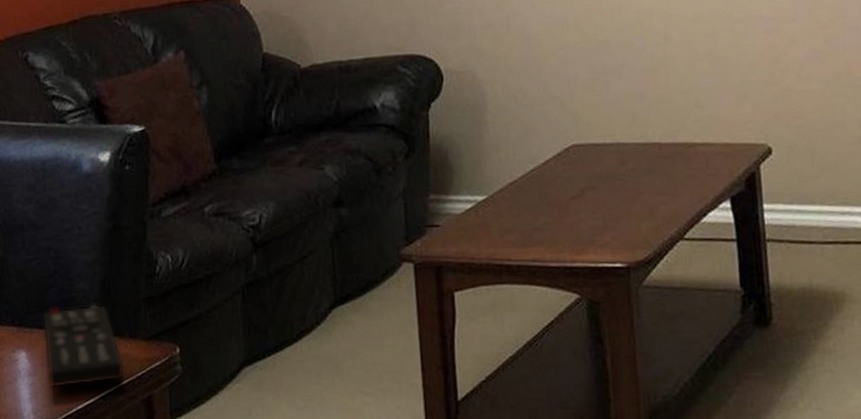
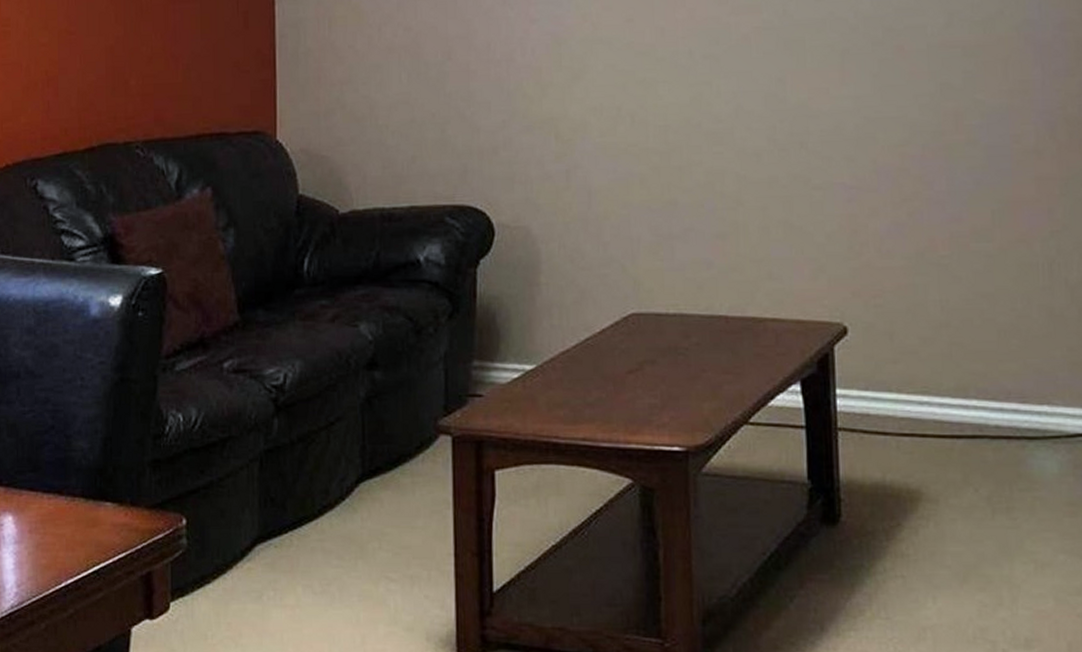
remote control: present [42,304,125,388] -> none [34,466,123,559]

